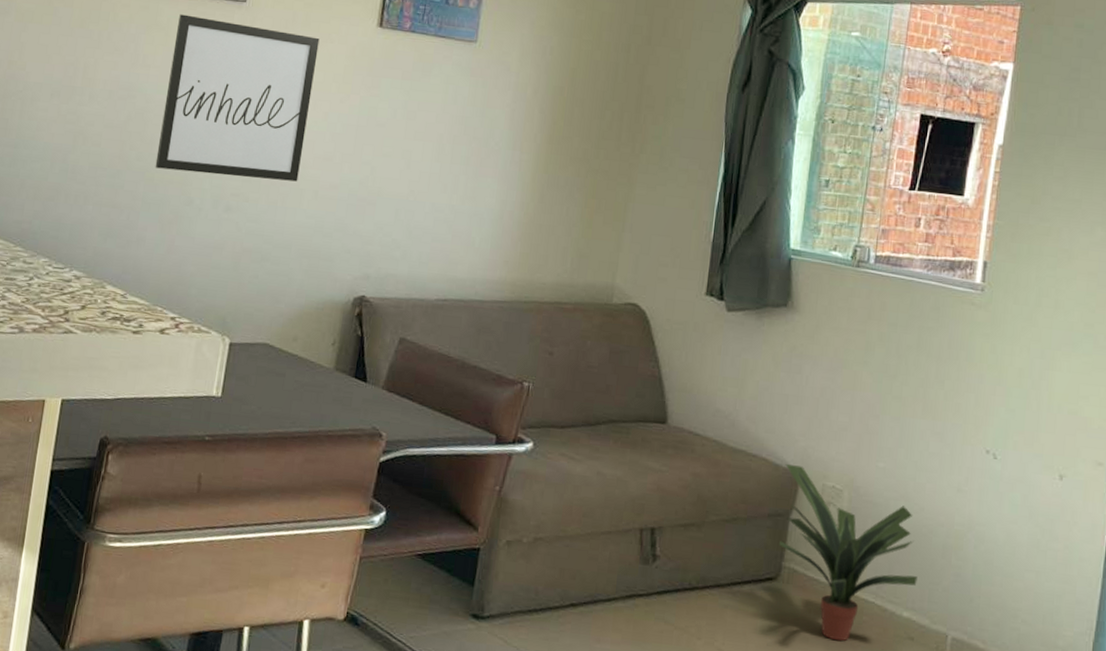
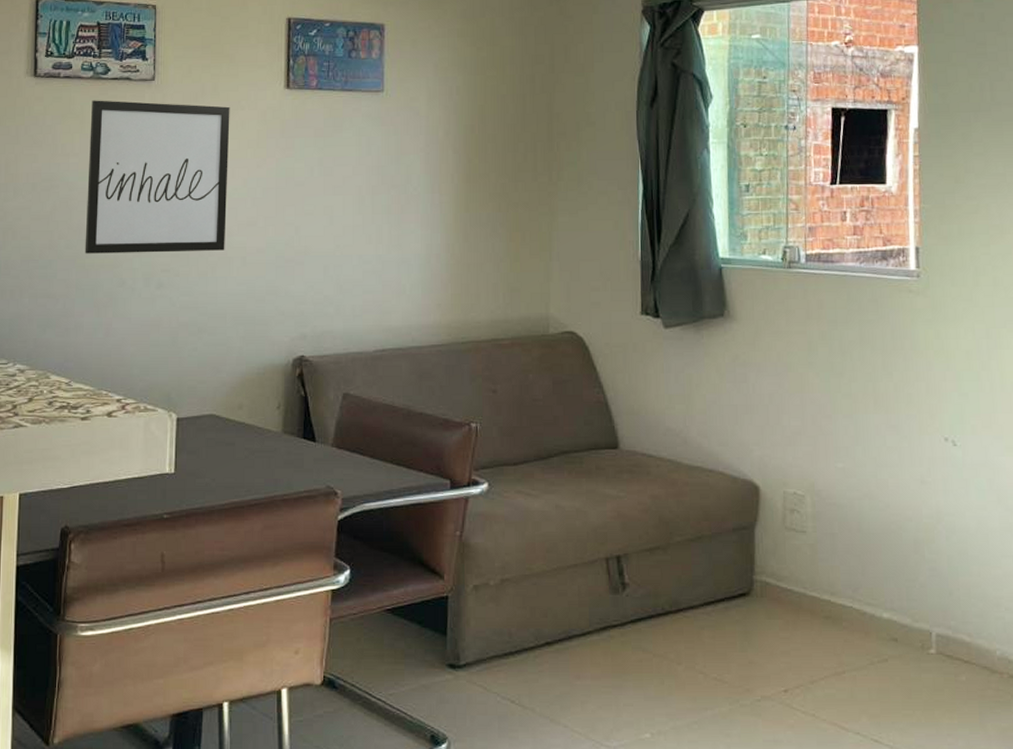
potted plant: present [779,464,918,642] -> none [743,476,893,651]

